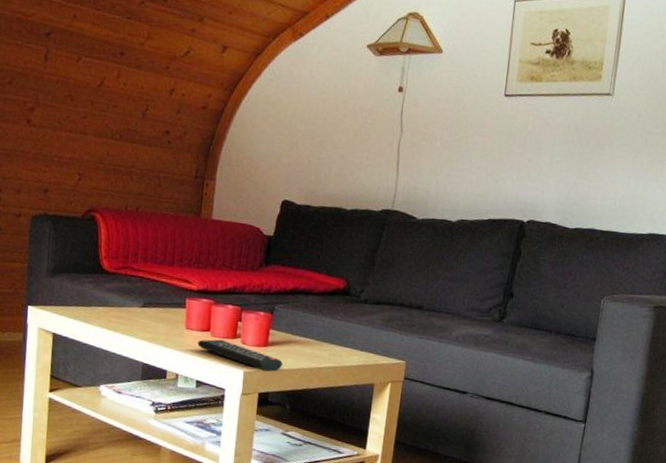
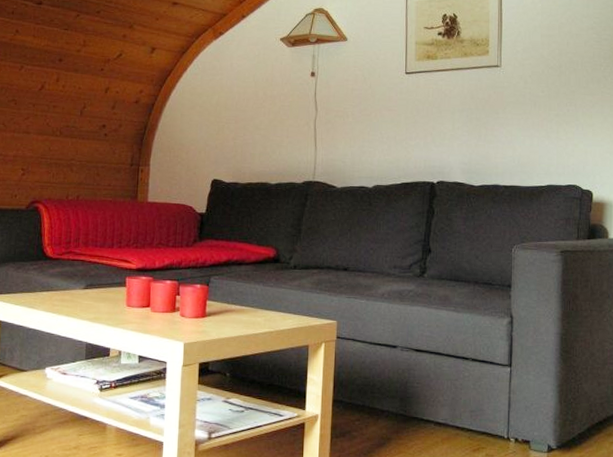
remote control: present [197,339,283,372] -> none [139,314,220,341]

